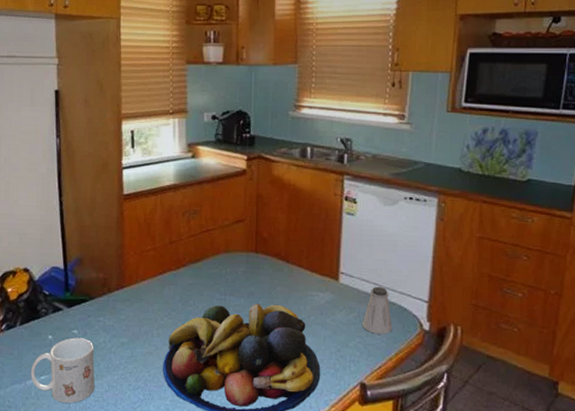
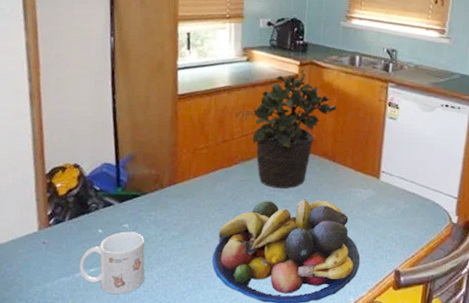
potted plant: none [200,167,288,293] -> present [252,72,336,189]
saltshaker: present [361,286,392,334] -> none [398,184,426,227]

